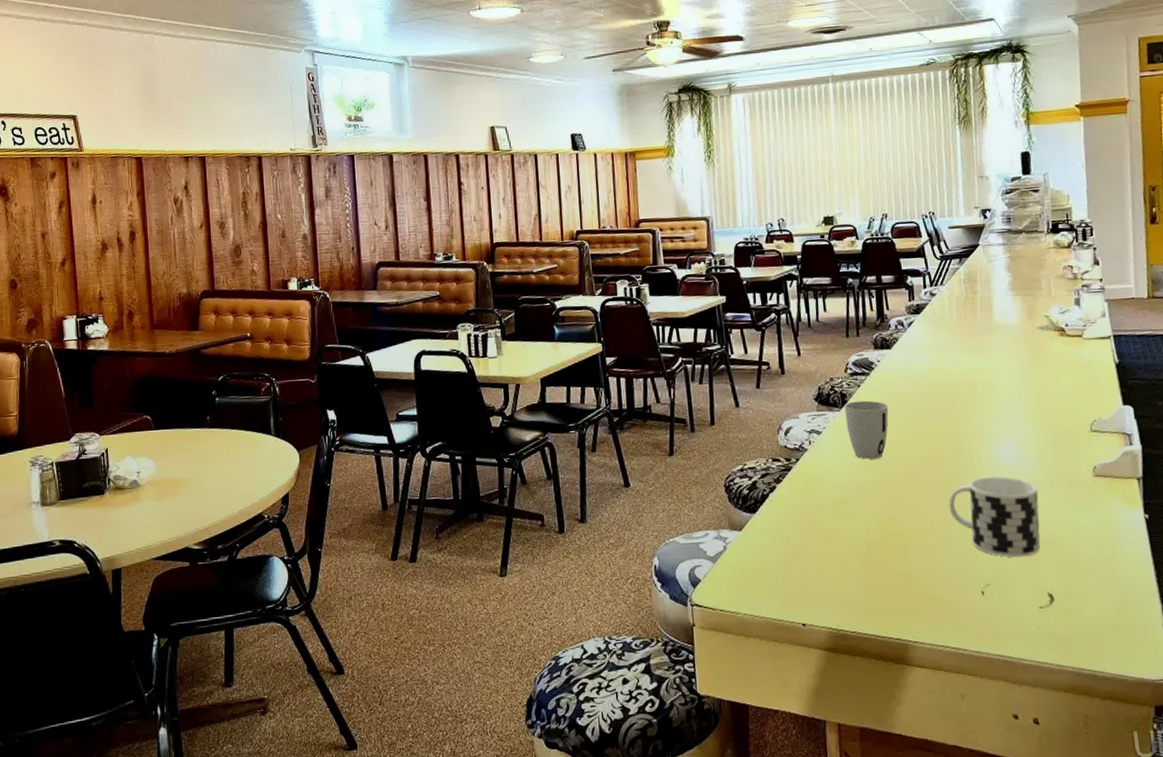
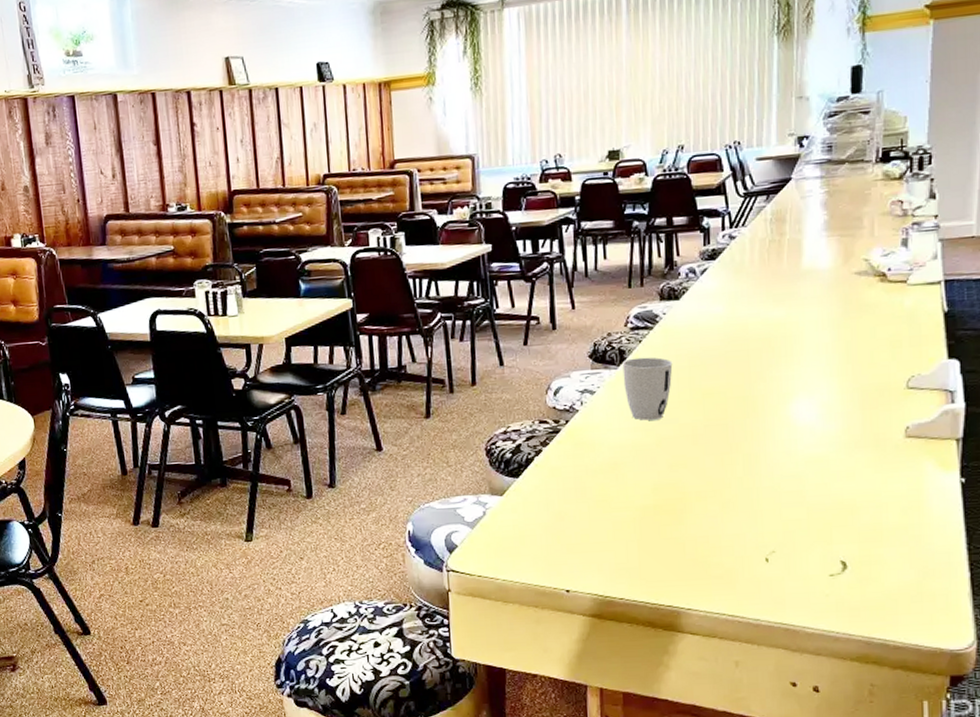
cup: present [948,477,1041,558] -> none [735,438,839,524]

